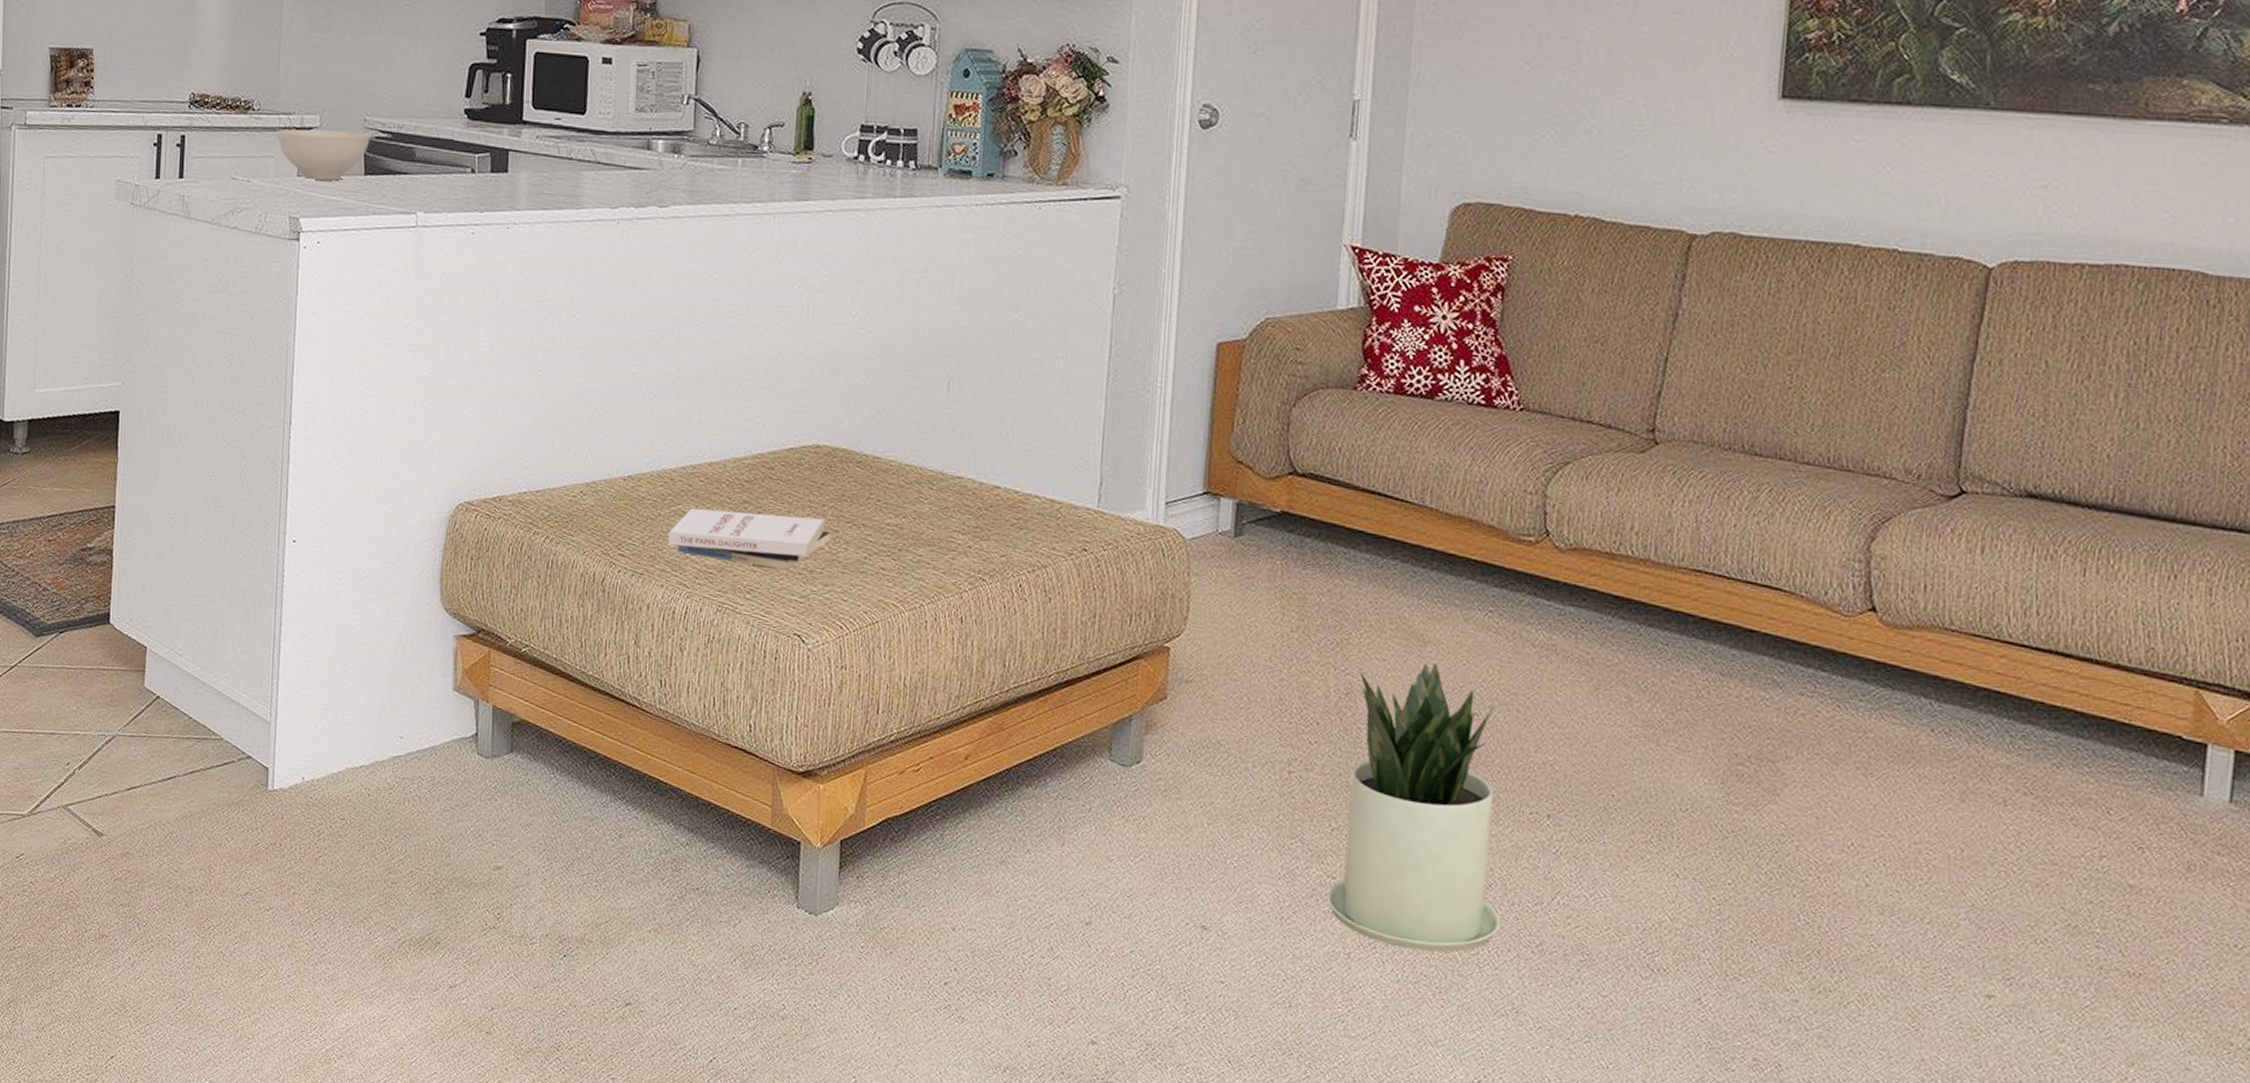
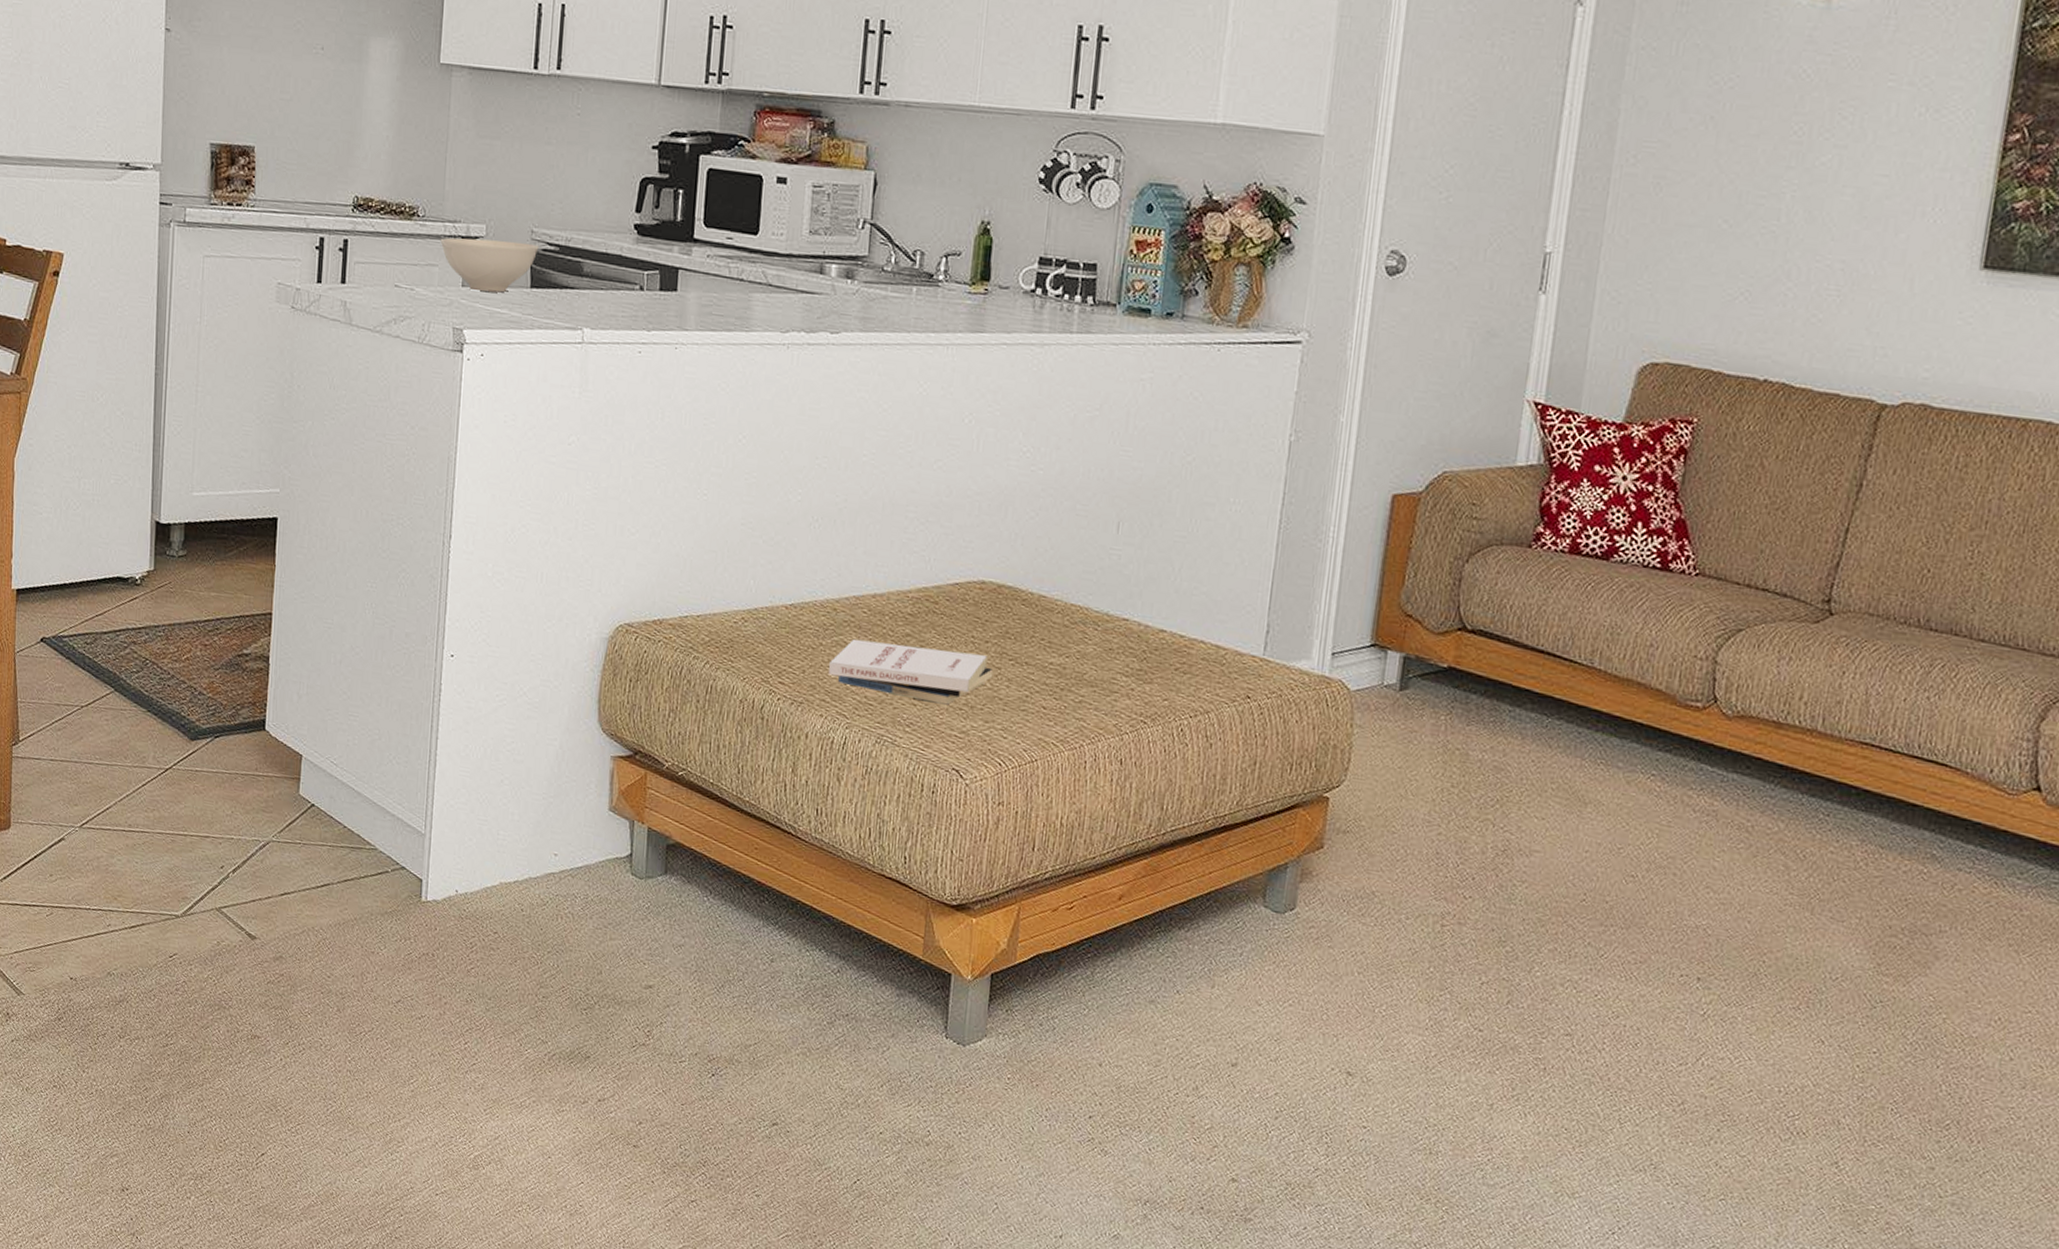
planter: present [1326,662,1501,952] -> none [1472,823,1653,1108]

